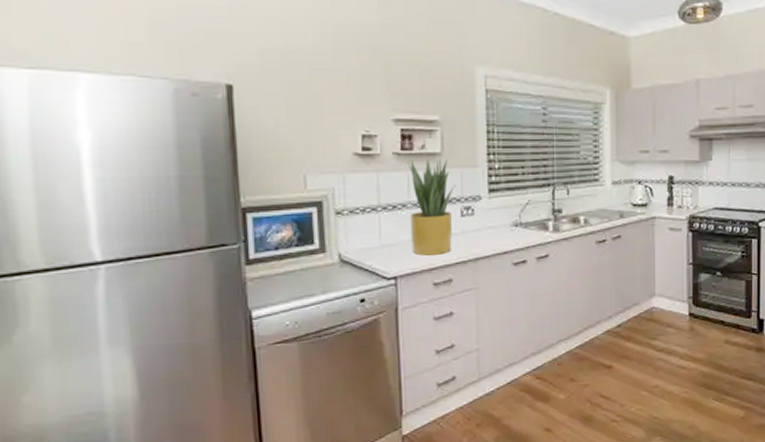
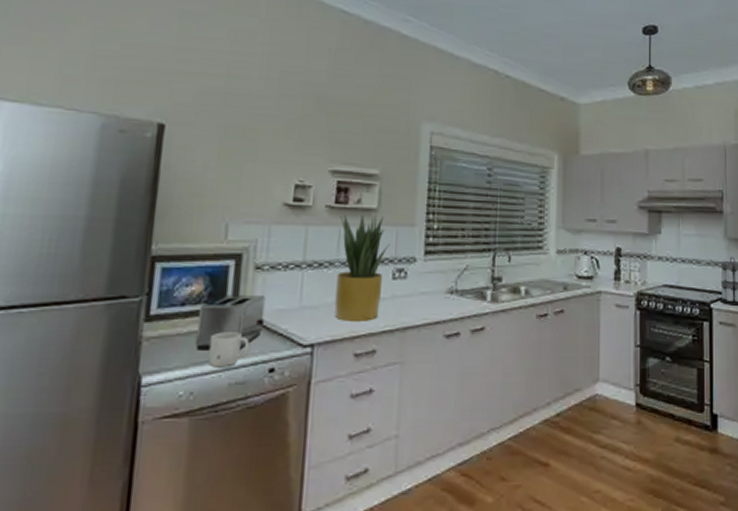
toaster: none [291,237,351,287] -> present [195,295,266,351]
mug: none [304,270,340,301] -> present [208,332,250,368]

